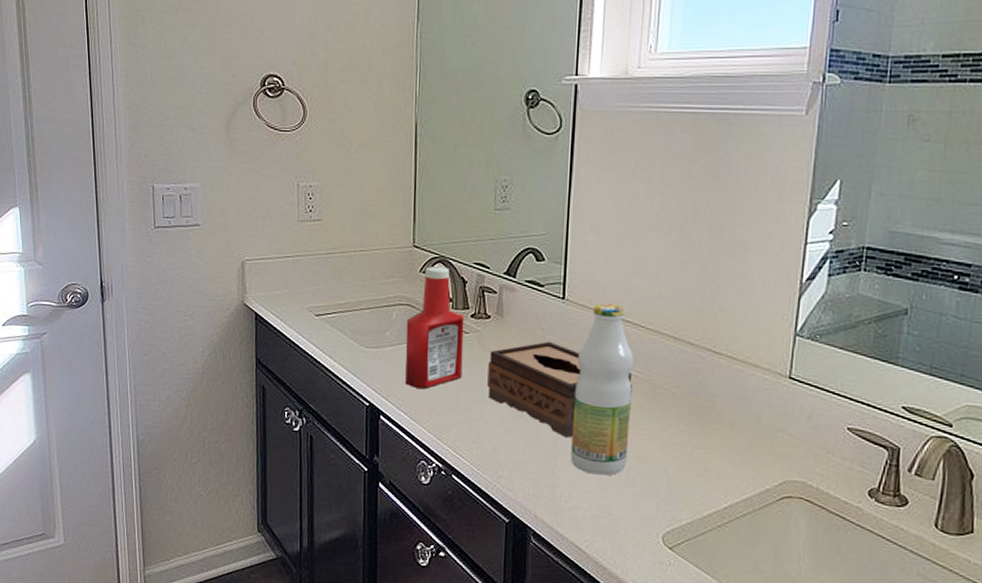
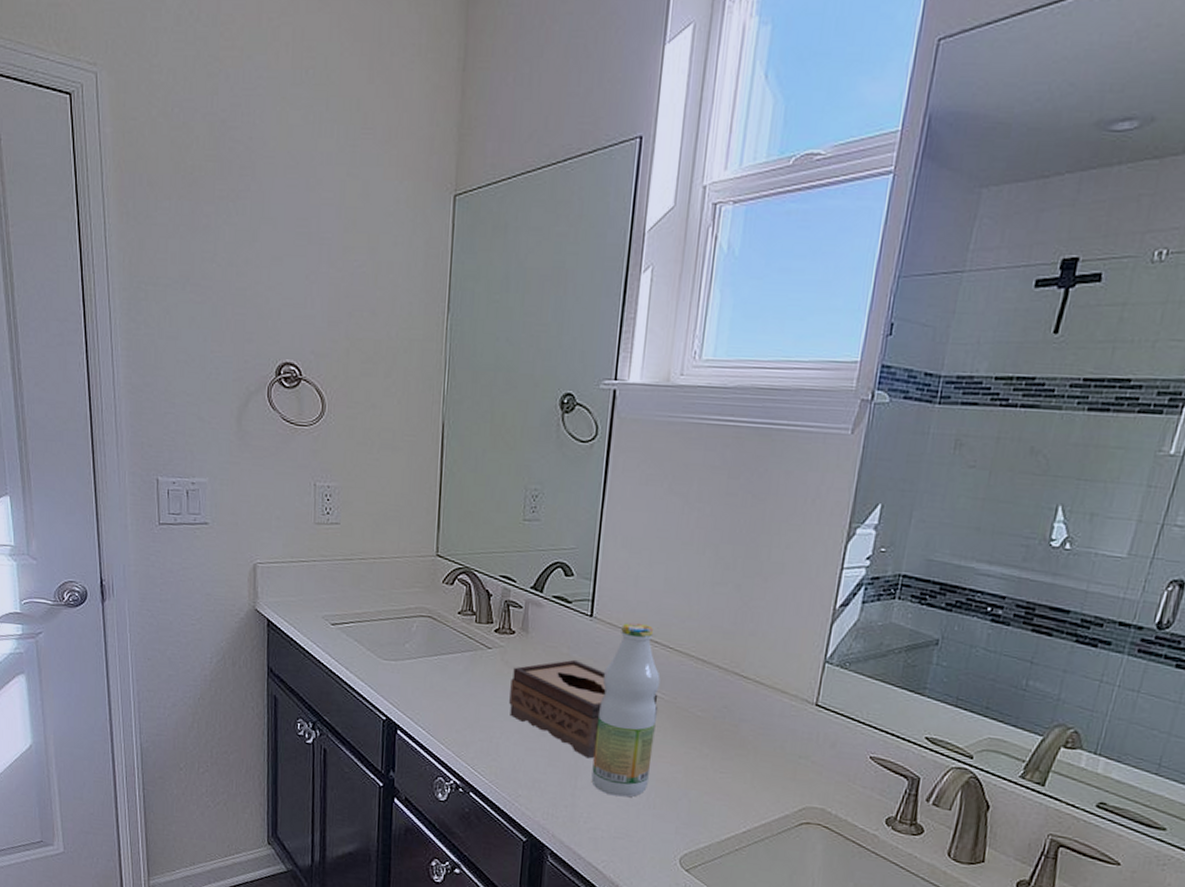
ketchup bottle: present [405,266,465,389] -> none [424,577,488,704]

